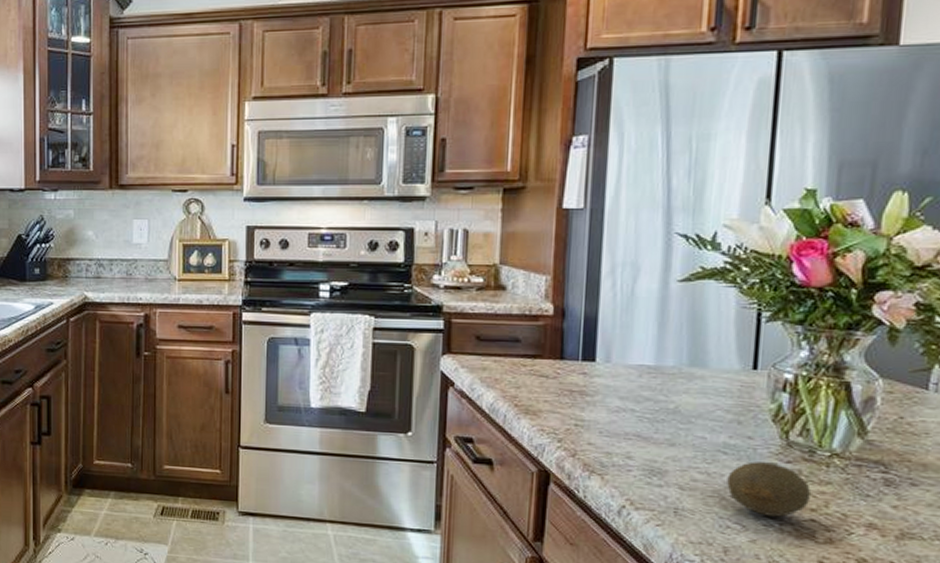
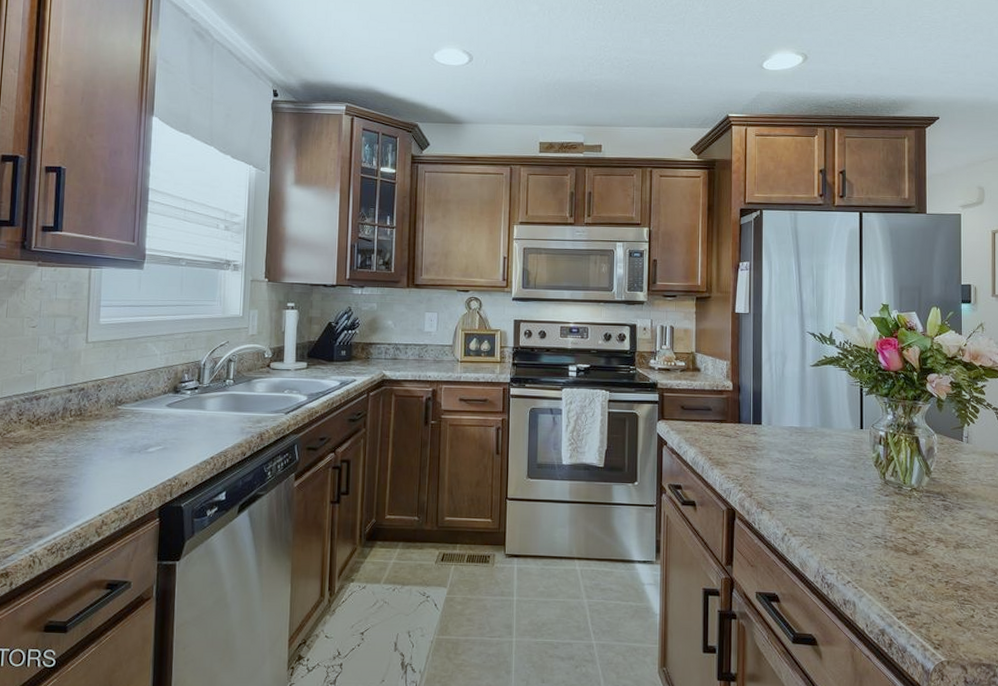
fruit: present [727,461,811,517] -> none [850,496,901,536]

